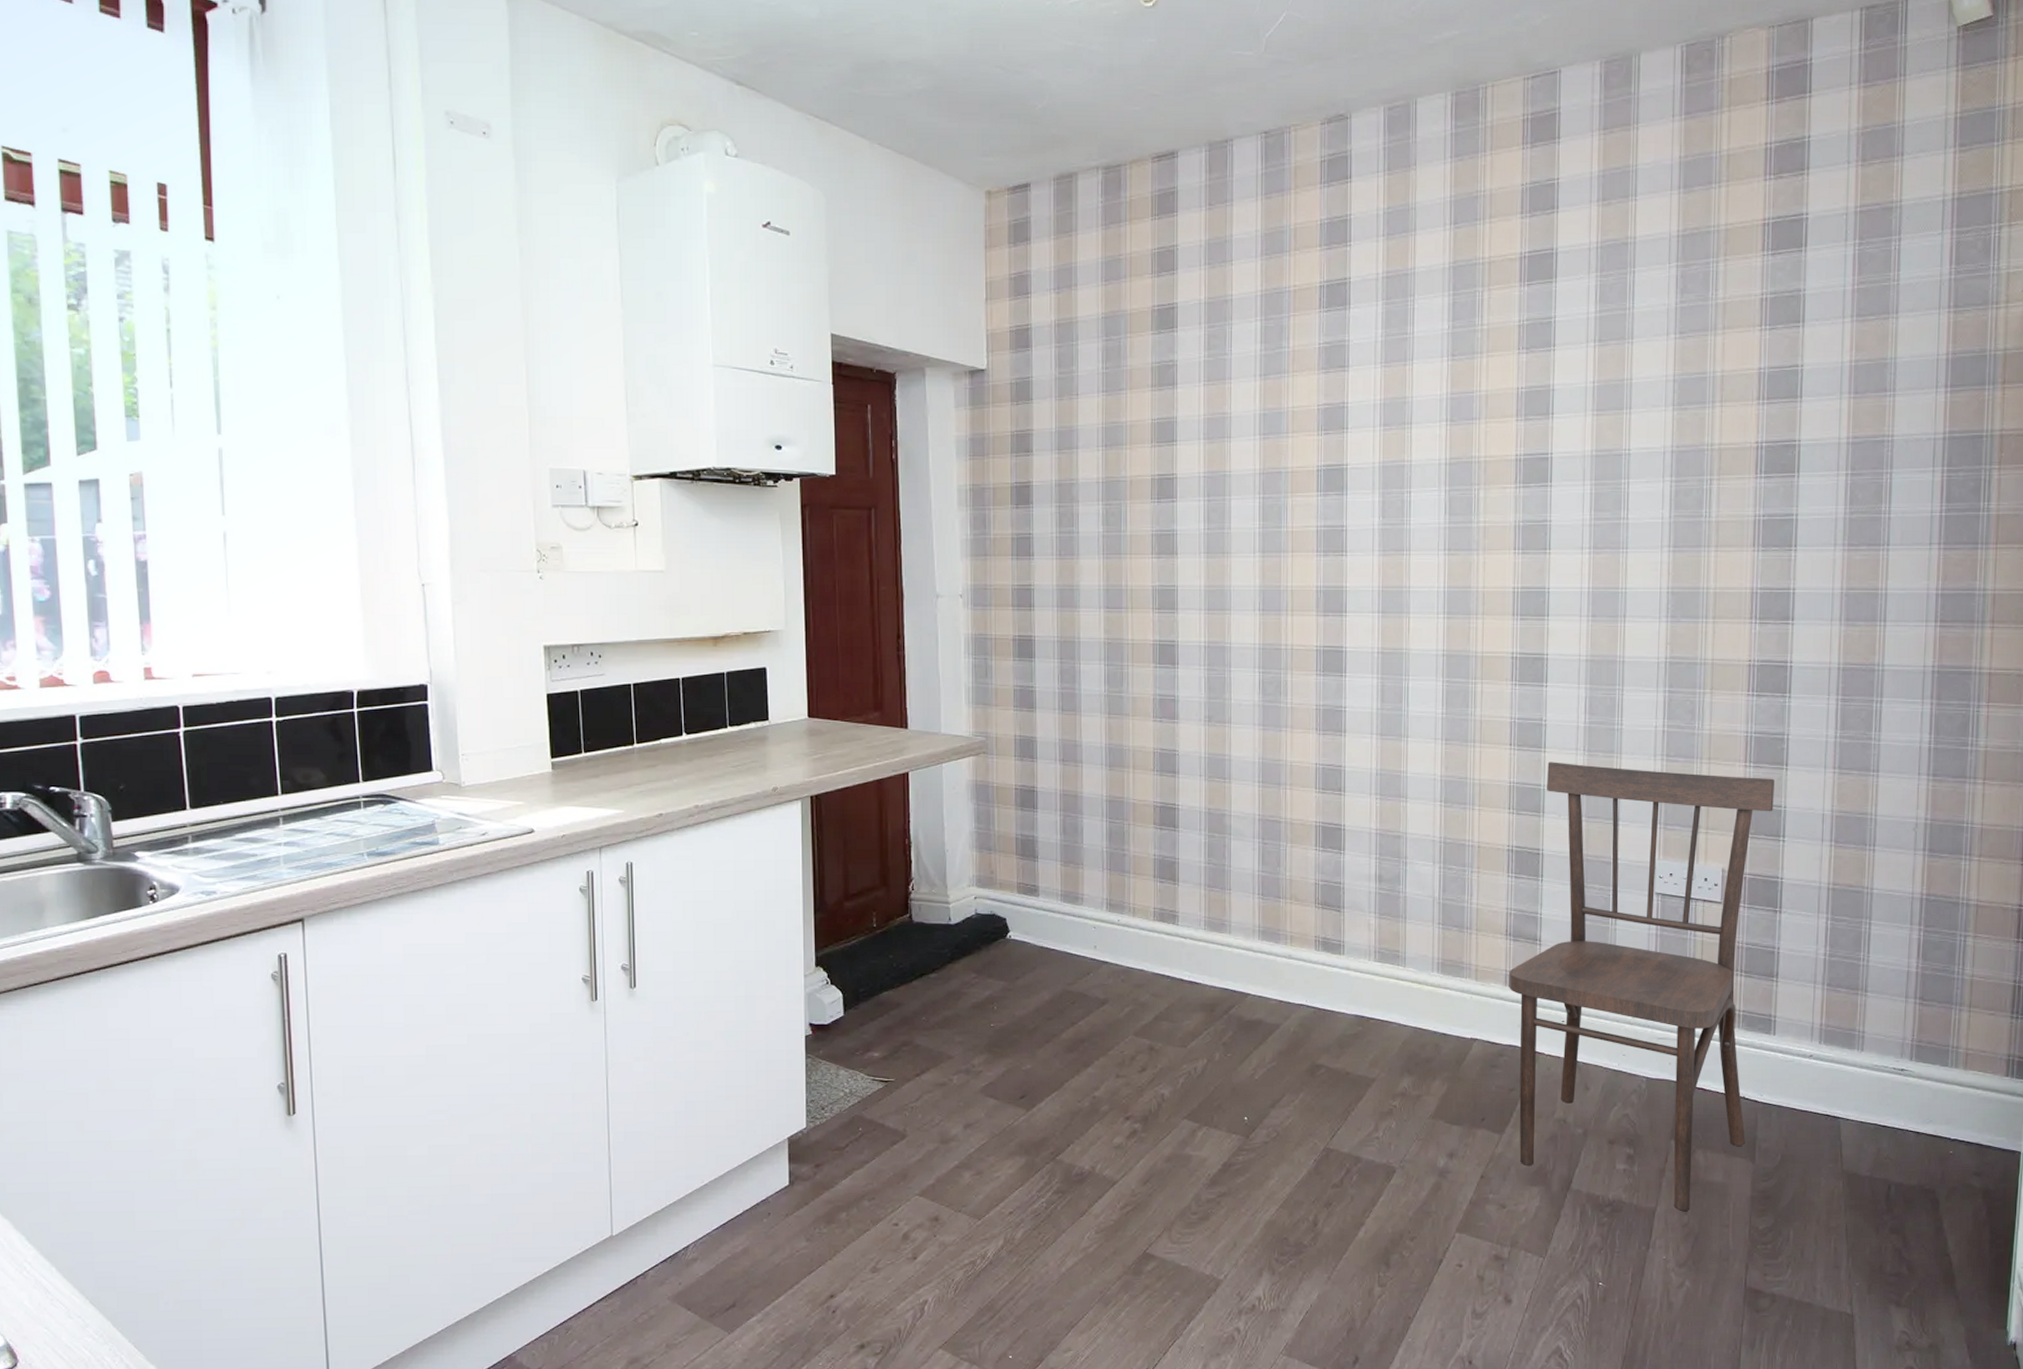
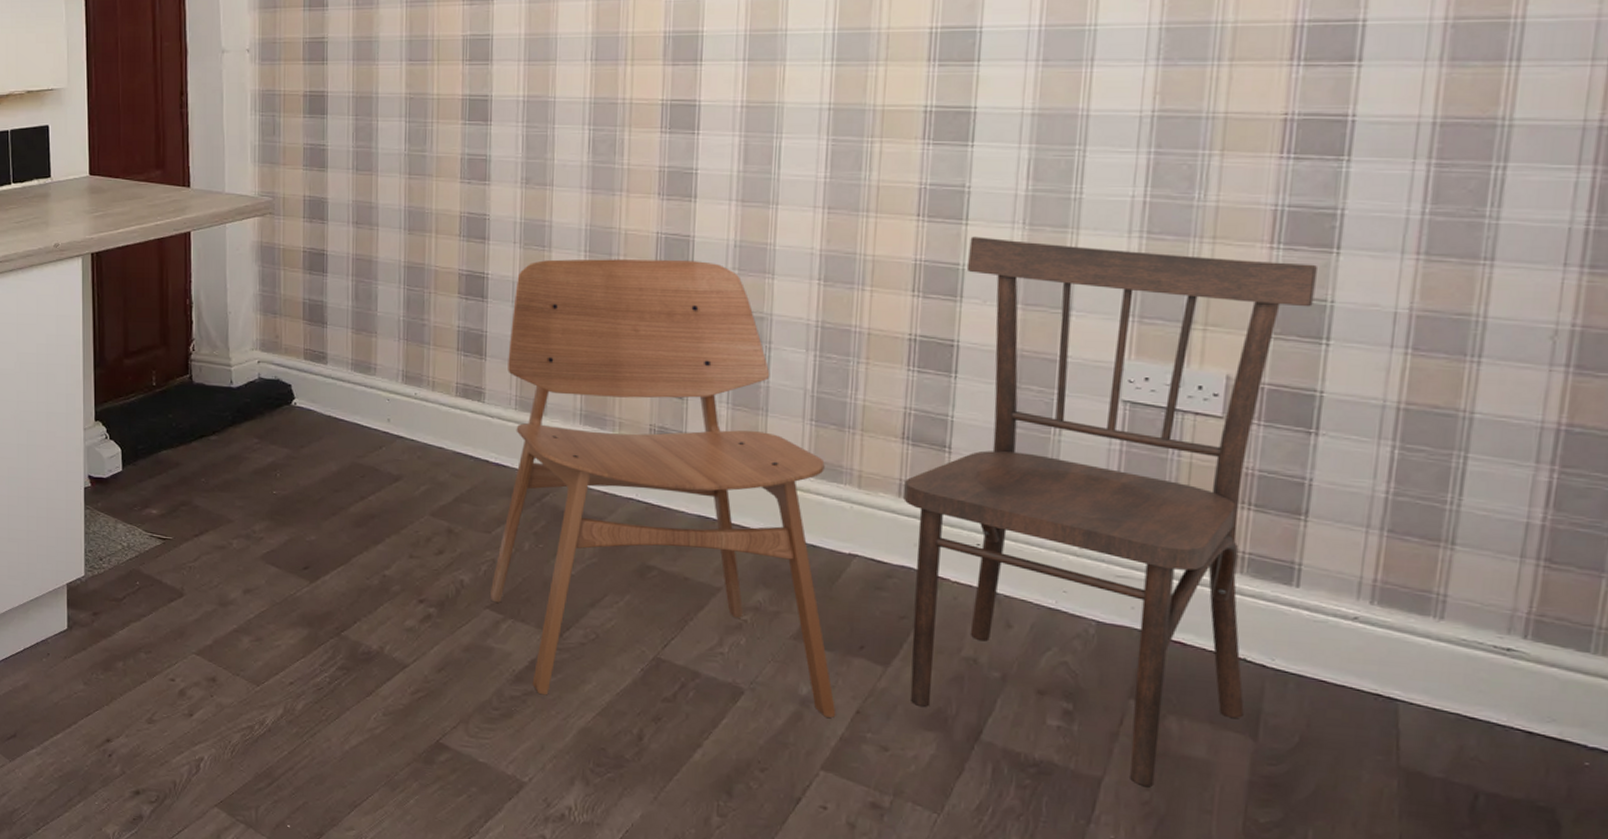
dining chair: none [1187,788,1465,1195] -> present [489,259,835,718]

